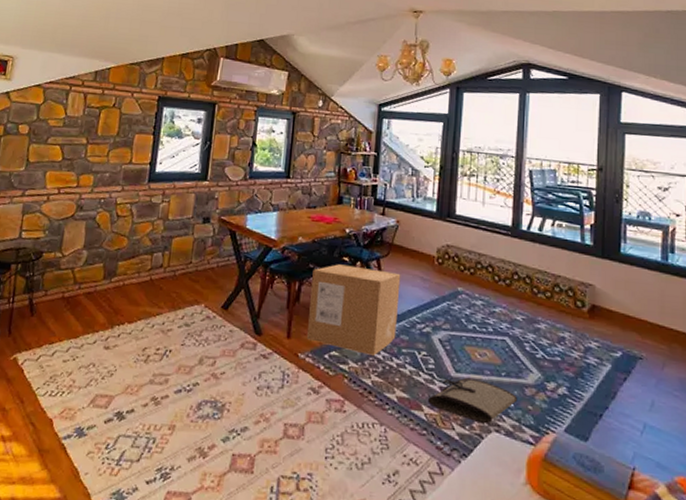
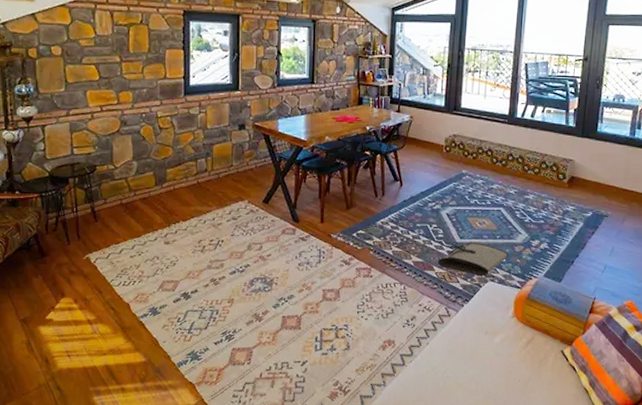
cardboard box: present [307,264,401,356] -> none [338,158,415,231]

